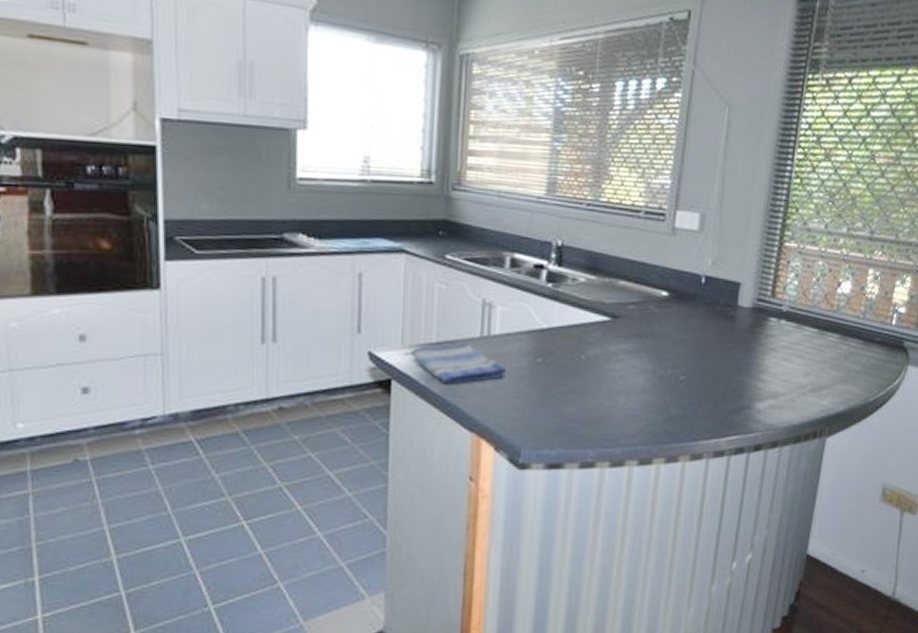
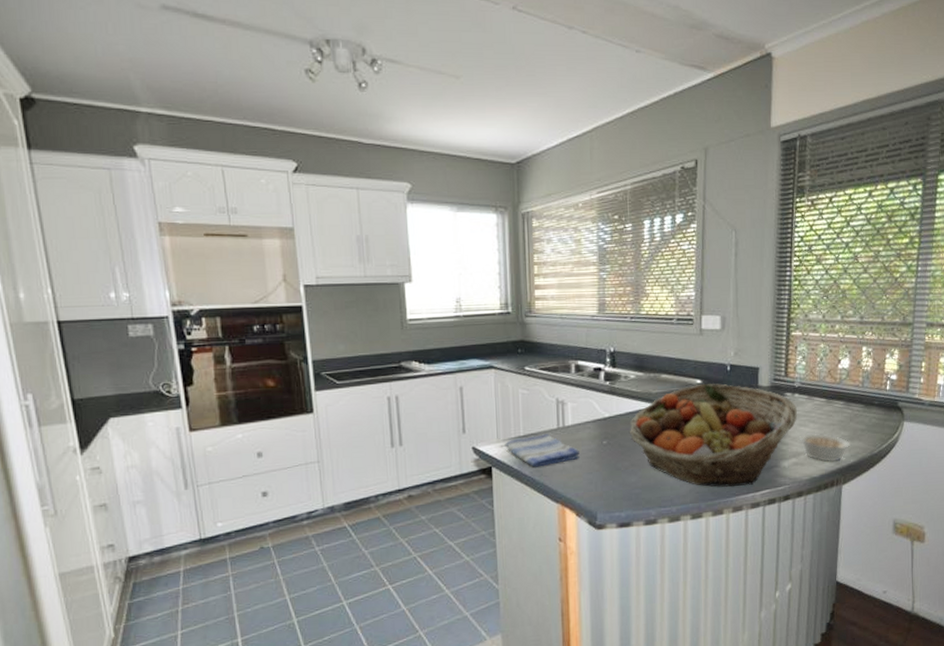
fruit basket: none [571,296,782,430] -> present [629,383,797,488]
legume: none [780,370,842,407] -> present [798,433,850,462]

